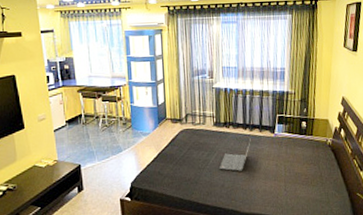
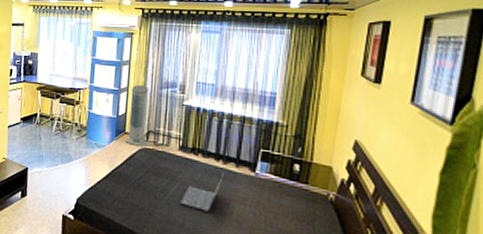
air purifier: none [166,75,187,129] -> present [124,84,148,146]

